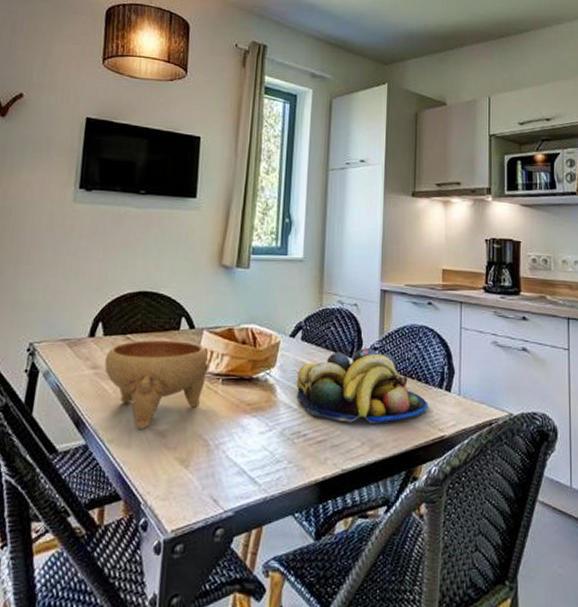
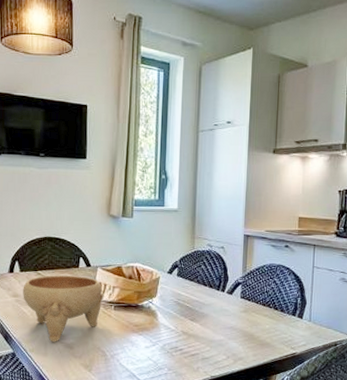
fruit bowl: present [296,348,428,423] -> none [173,283,283,342]

